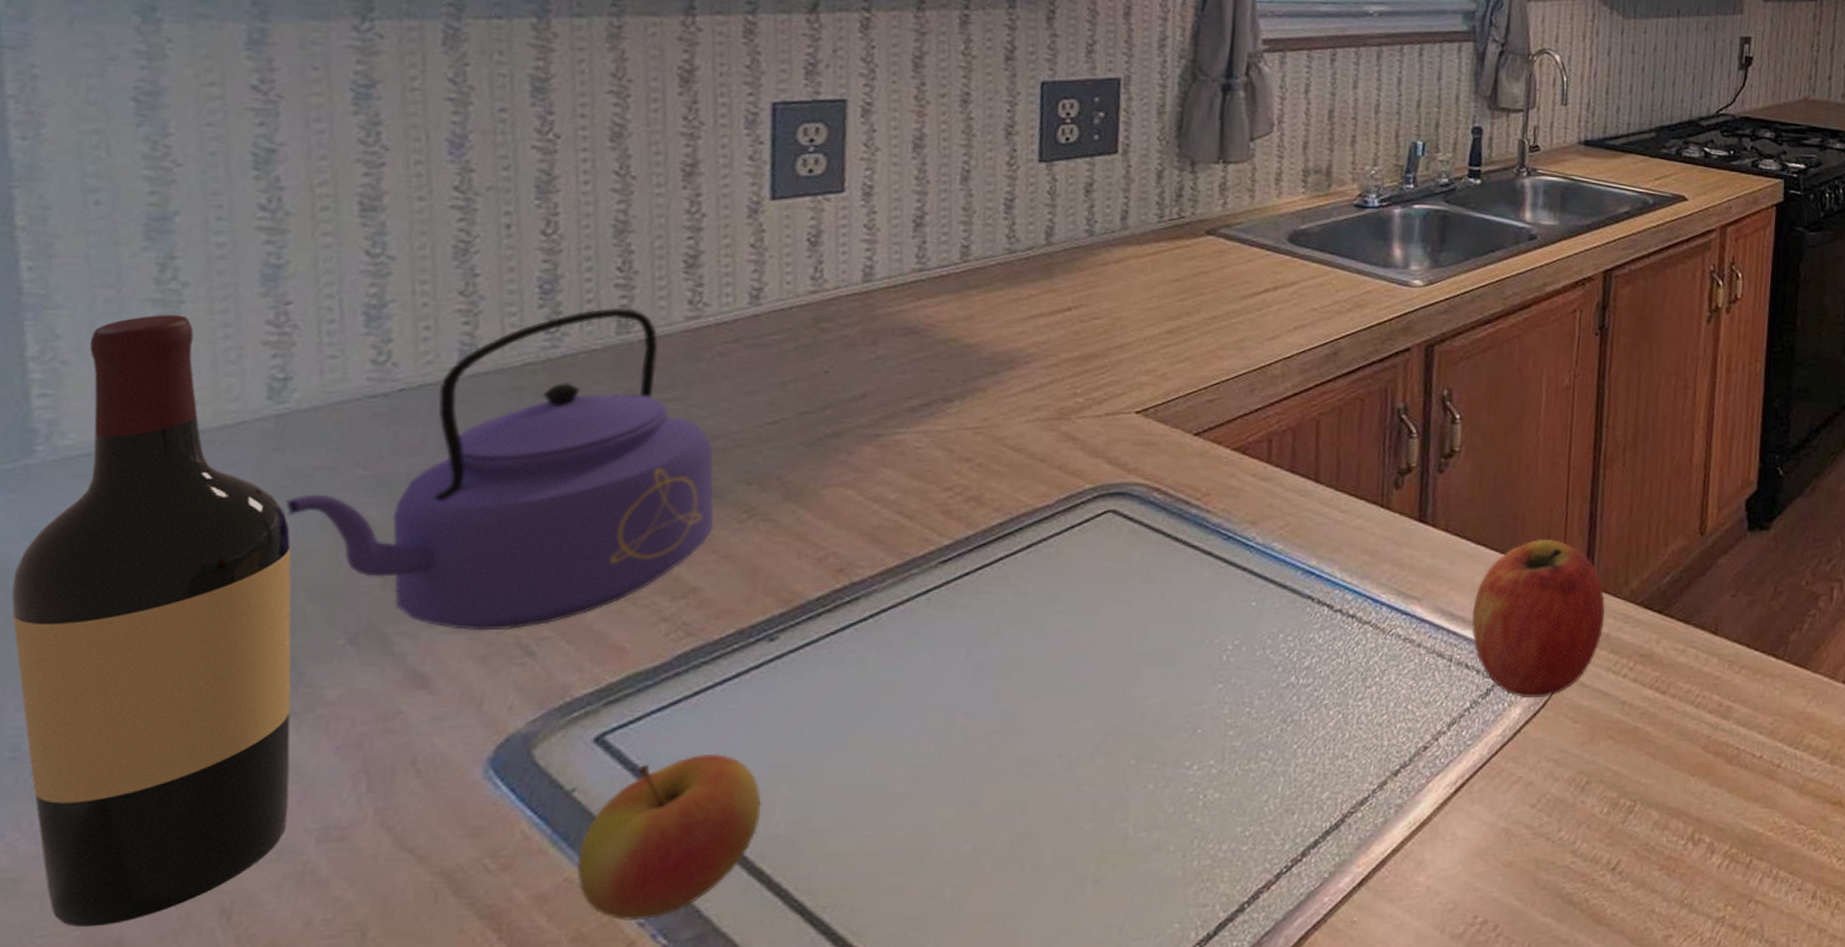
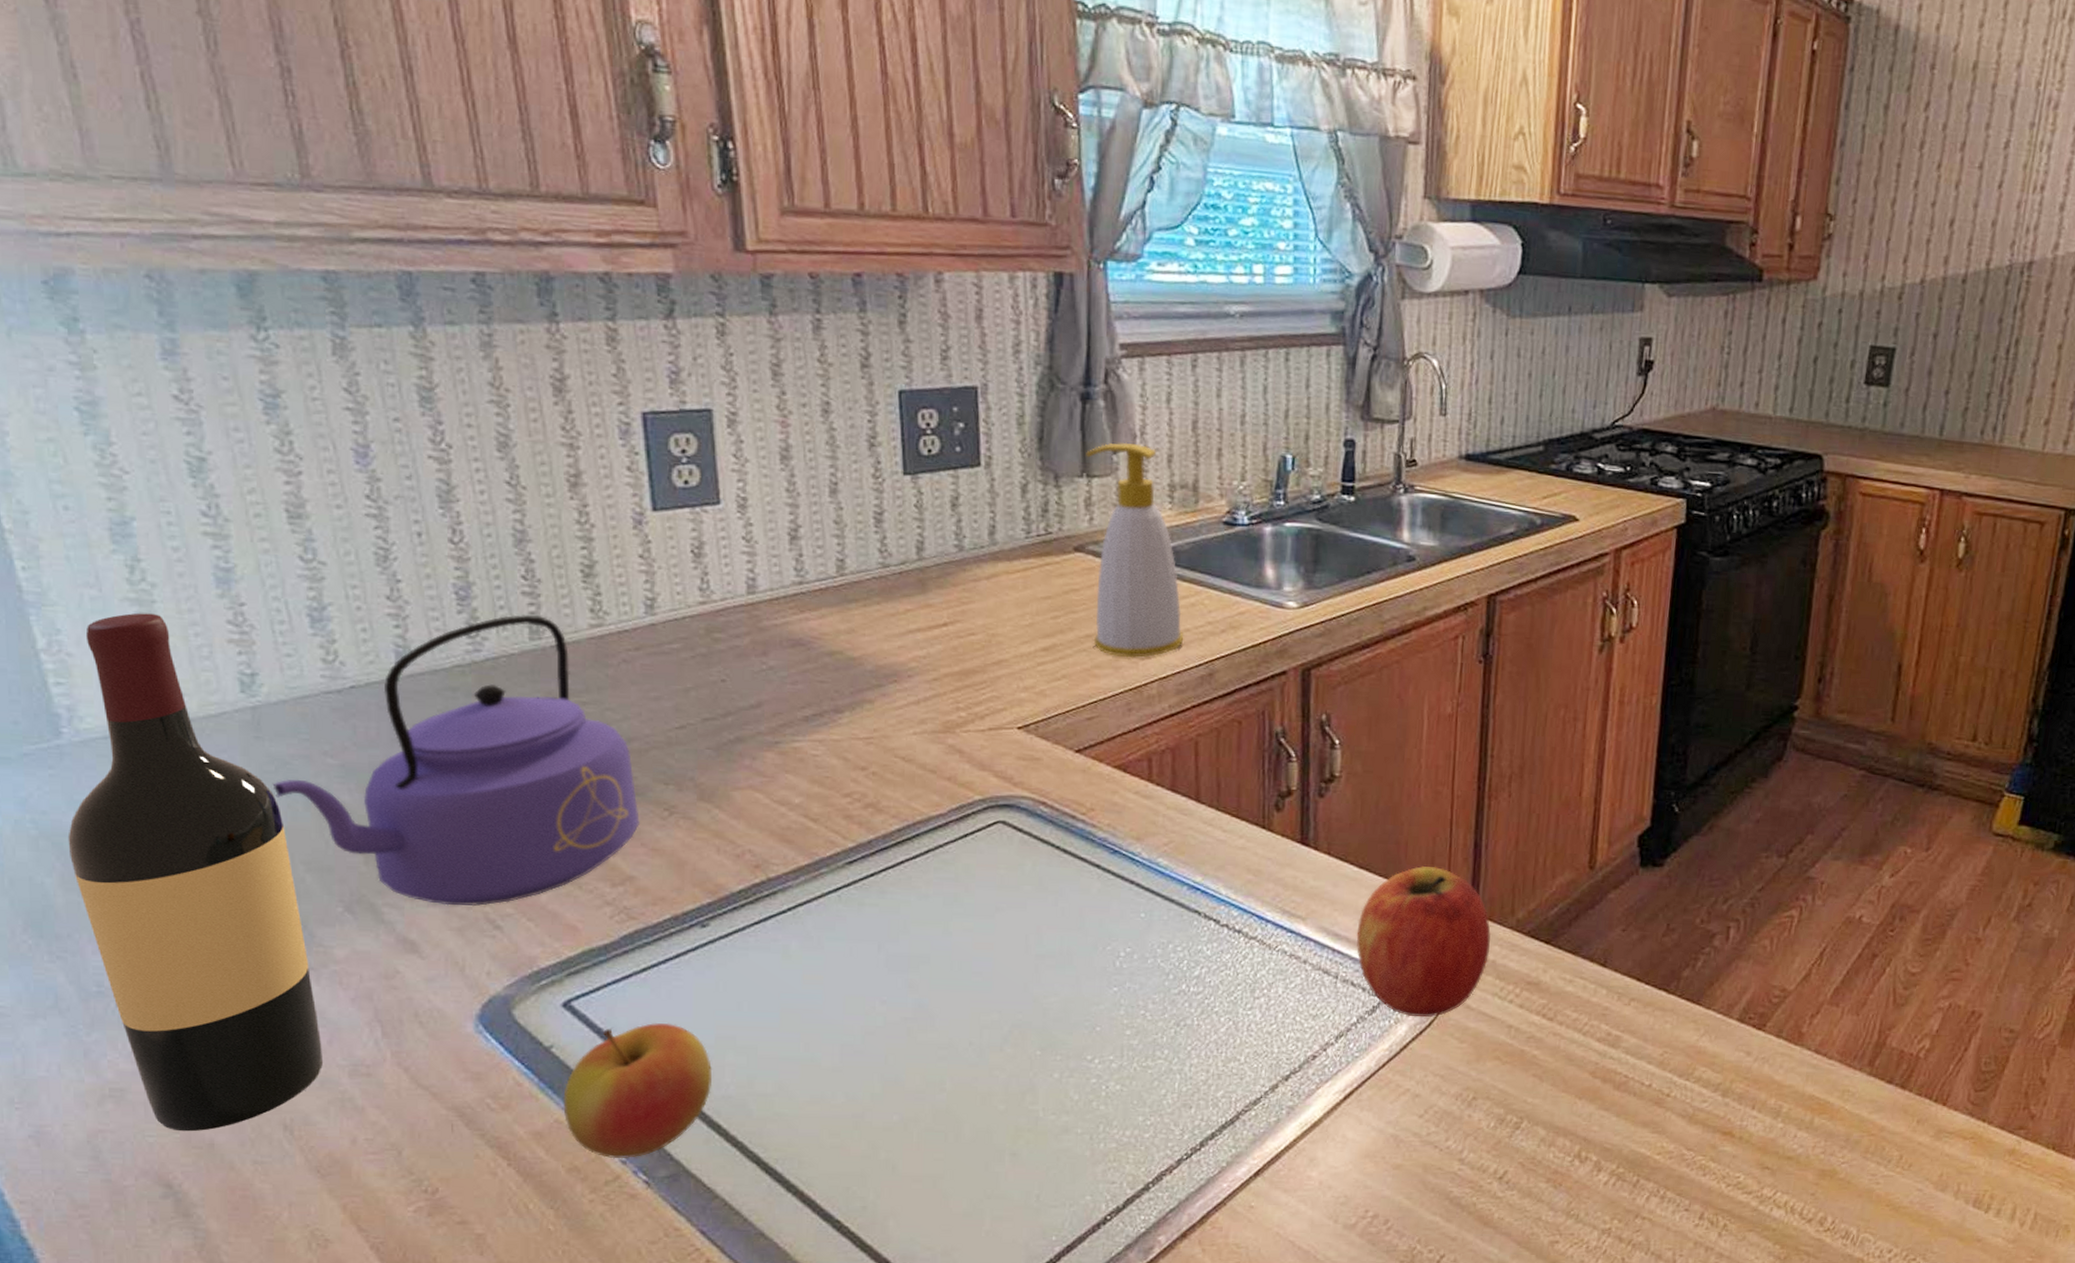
soap bottle: none [1219,130,1311,339] -> present [1086,442,1184,658]

